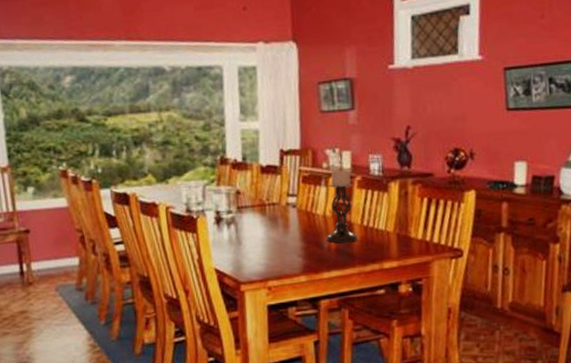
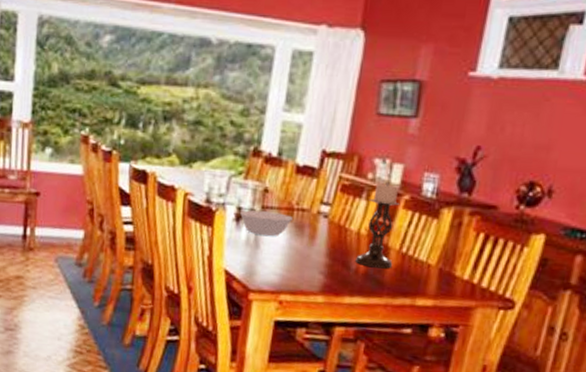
bowl: none [219,210,266,233] -> present [240,210,293,237]

